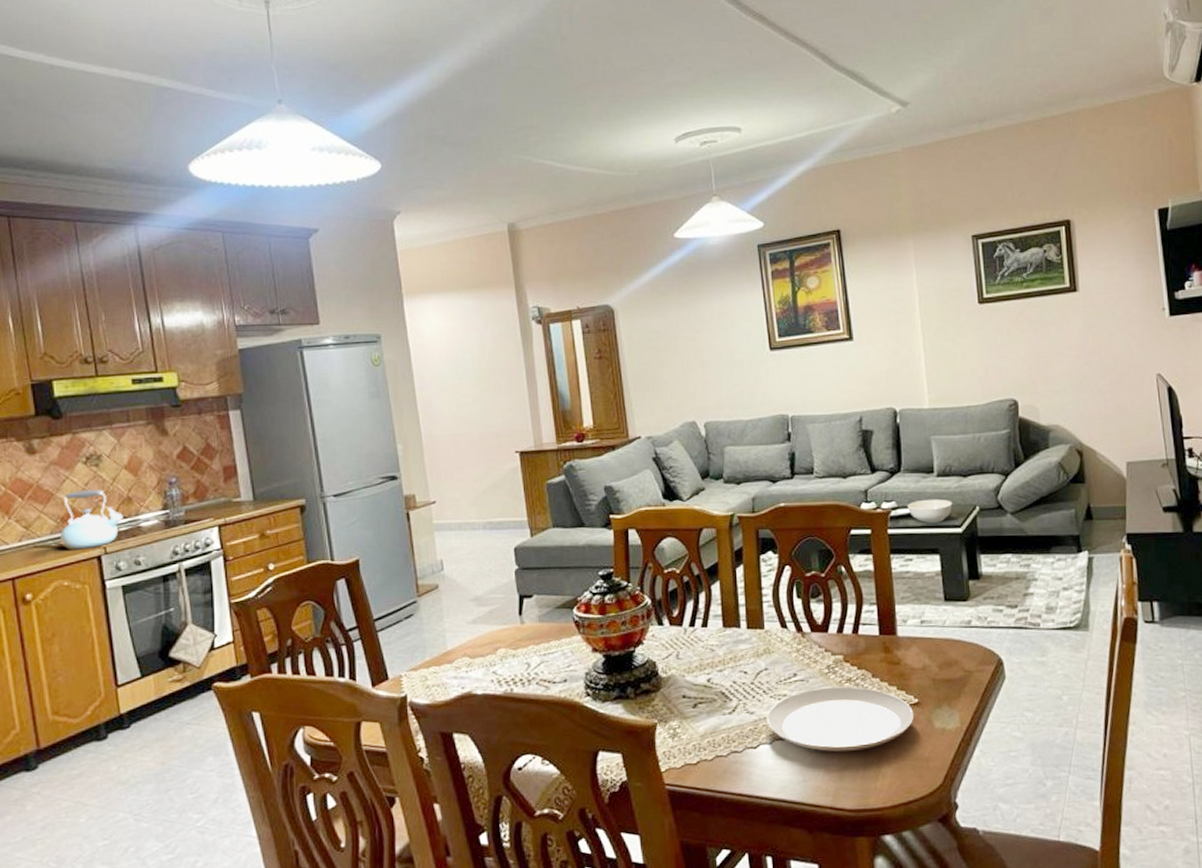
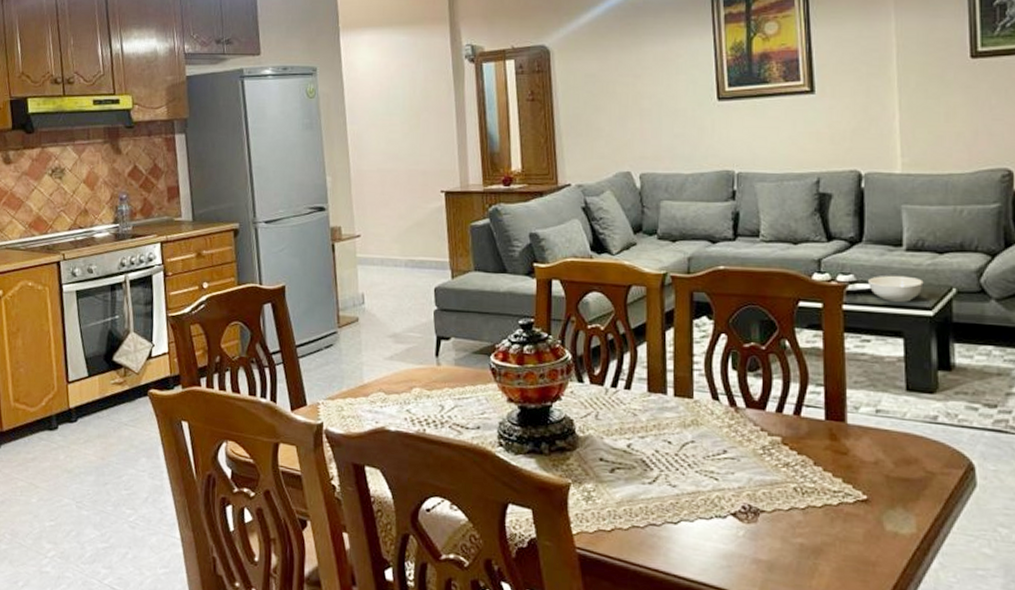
kettle: present [60,489,123,550] -> none [27,200,80,255]
plate: present [766,686,914,752] -> none [690,469,862,543]

